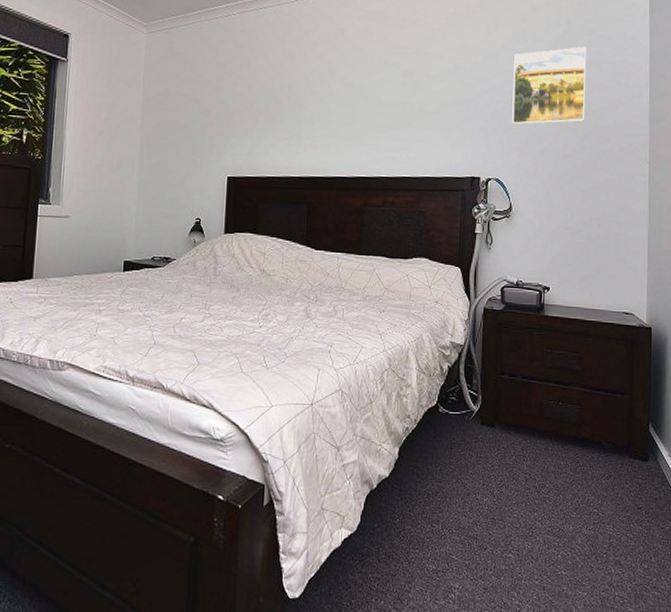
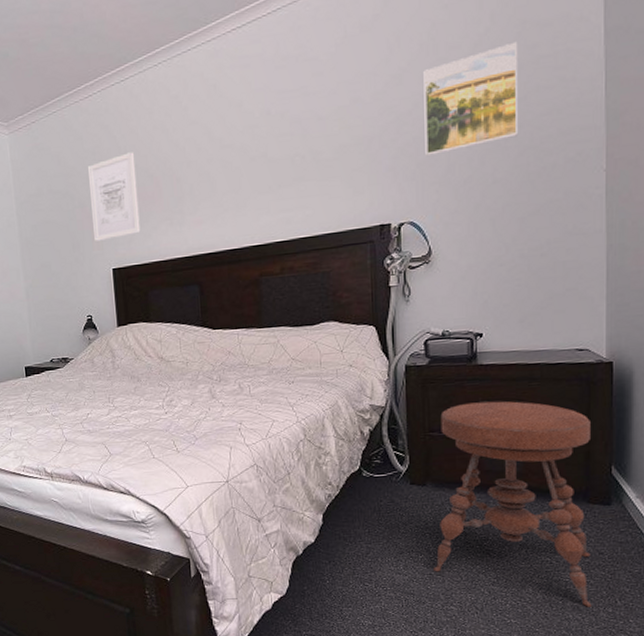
wall art: none [214,72,263,149] -> present [87,152,141,241]
stool: none [496,350,633,562] -> present [434,401,592,607]

